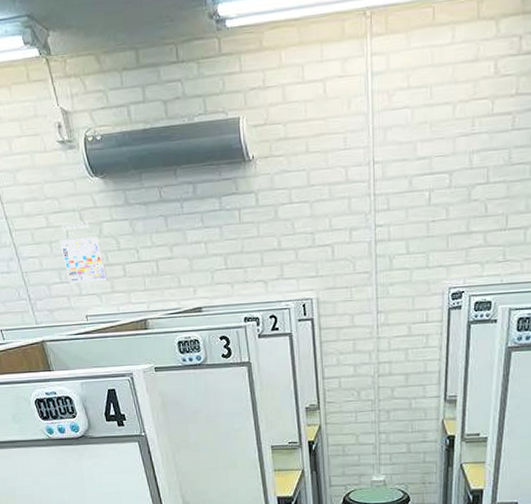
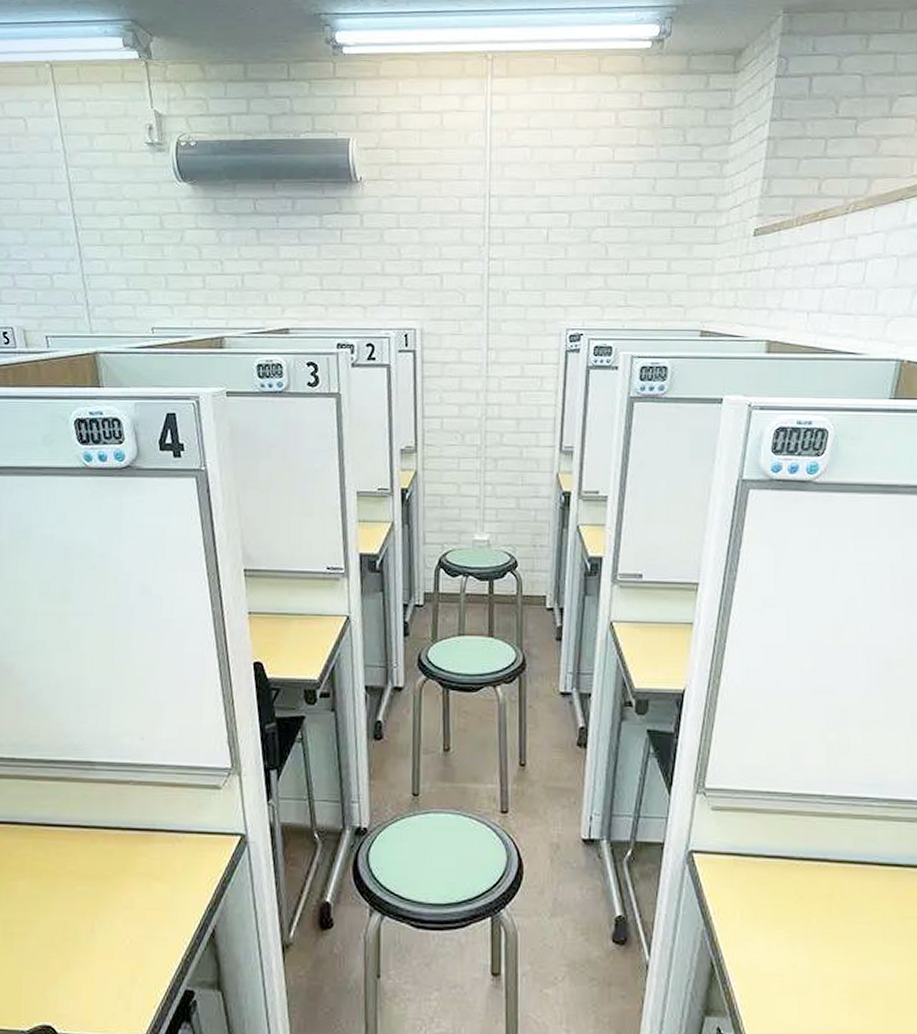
calendar: present [59,220,108,284] -> none [132,226,184,292]

